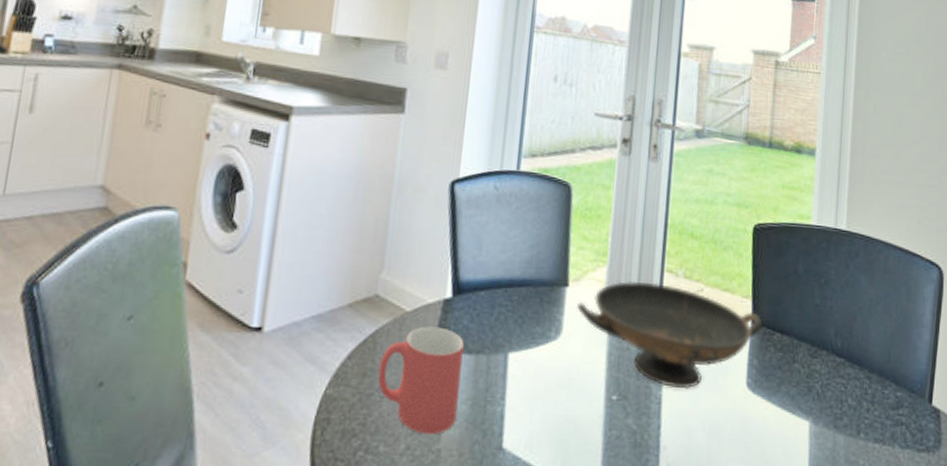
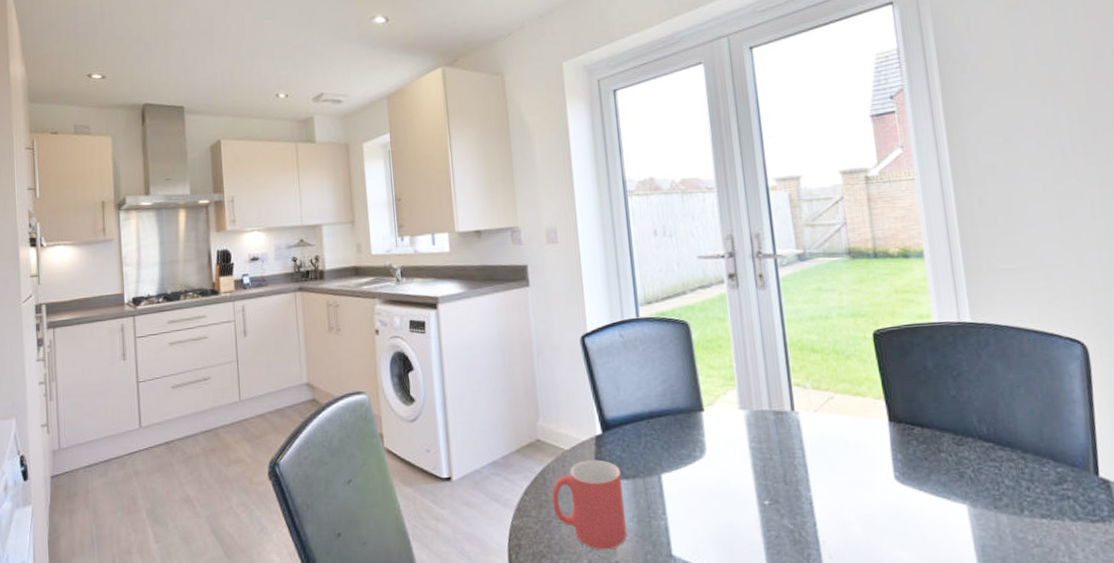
decorative bowl: present [576,280,764,390] -> none [714,396,902,488]

